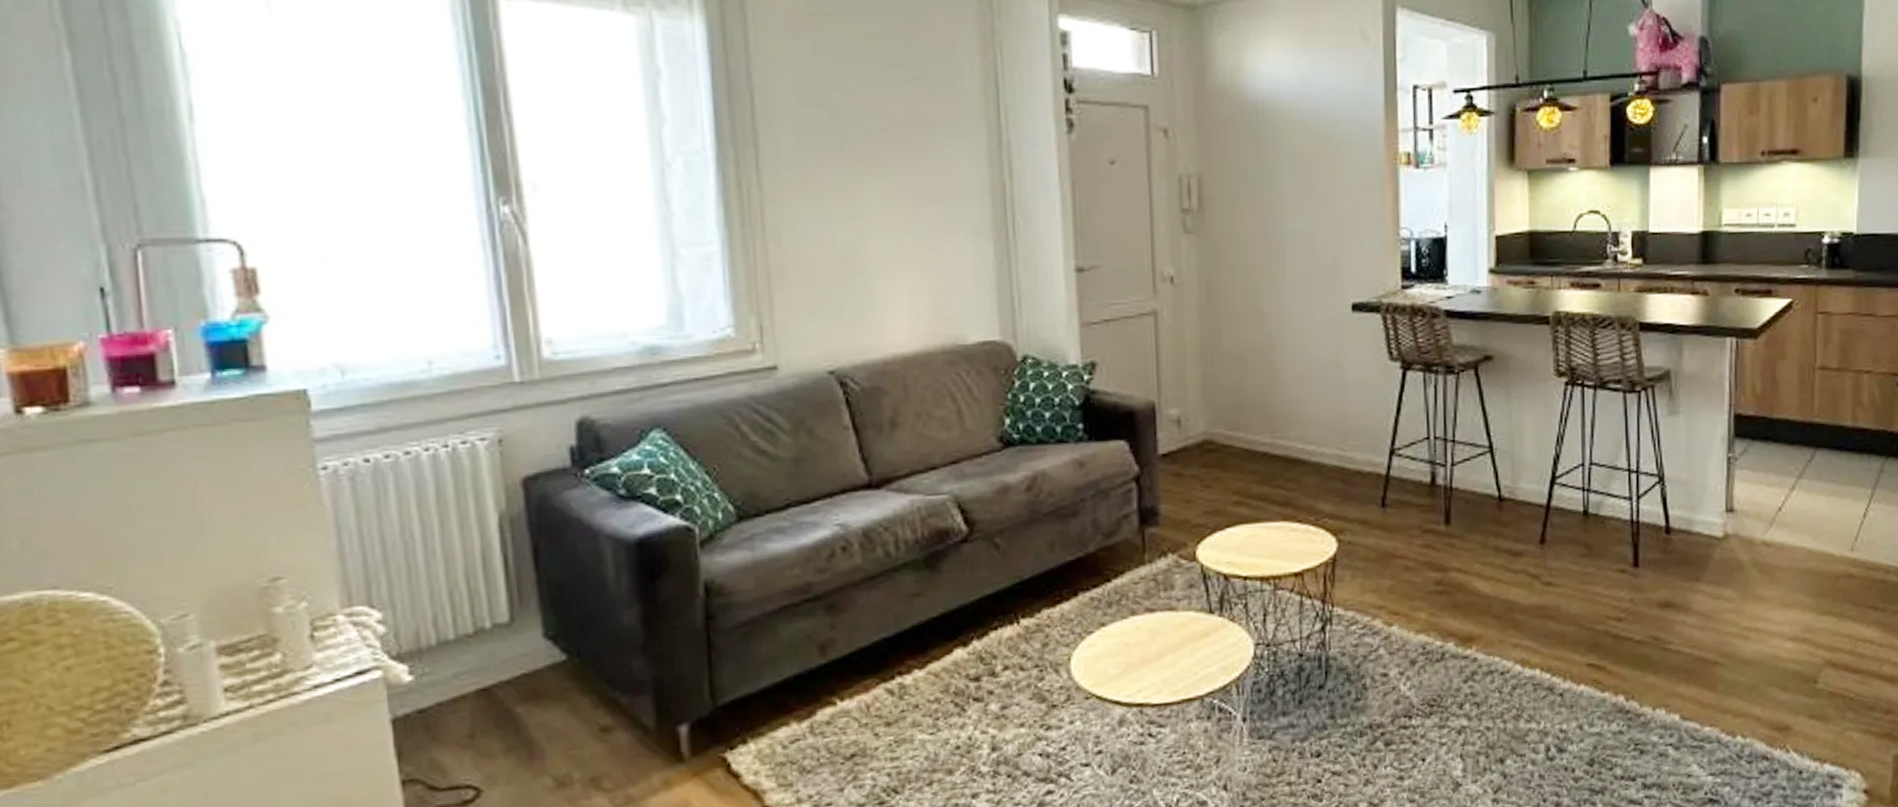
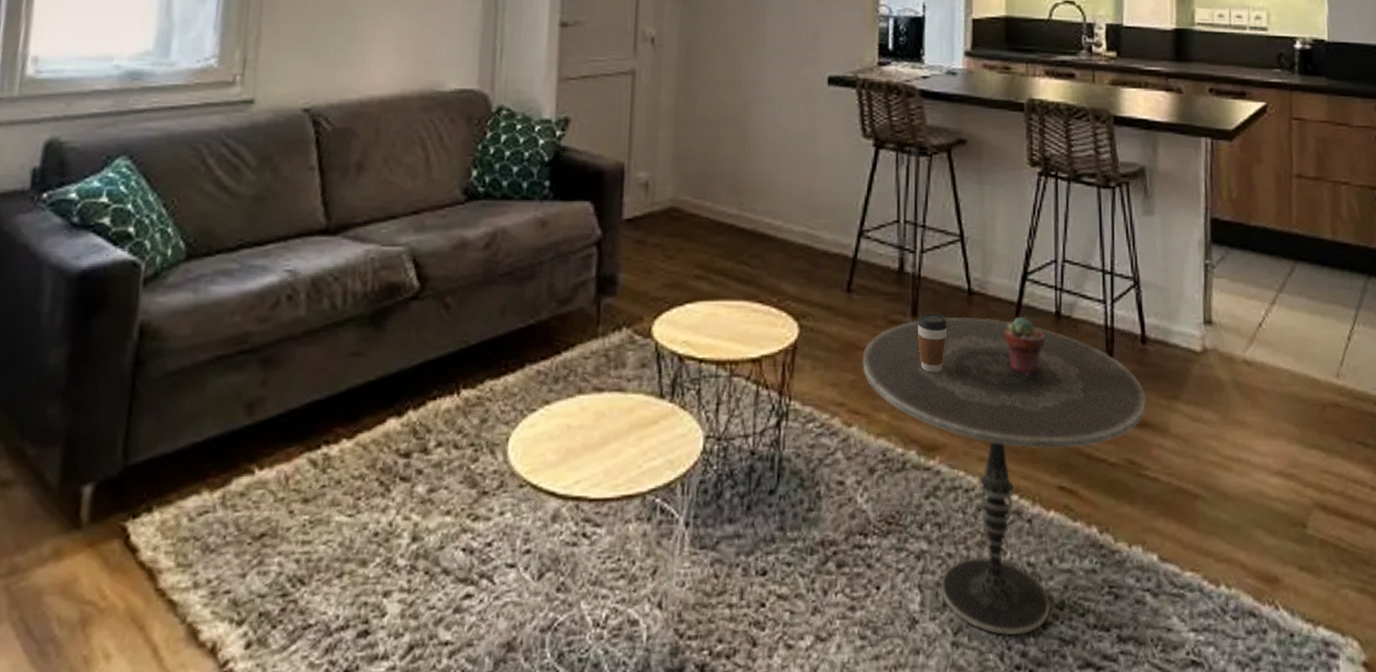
side table: none [1399,521,1669,790] -> present [862,316,1146,636]
coffee cup: none [1450,520,1480,574] -> present [917,312,948,373]
potted succulent: none [1534,518,1573,570] -> present [1004,317,1044,375]

